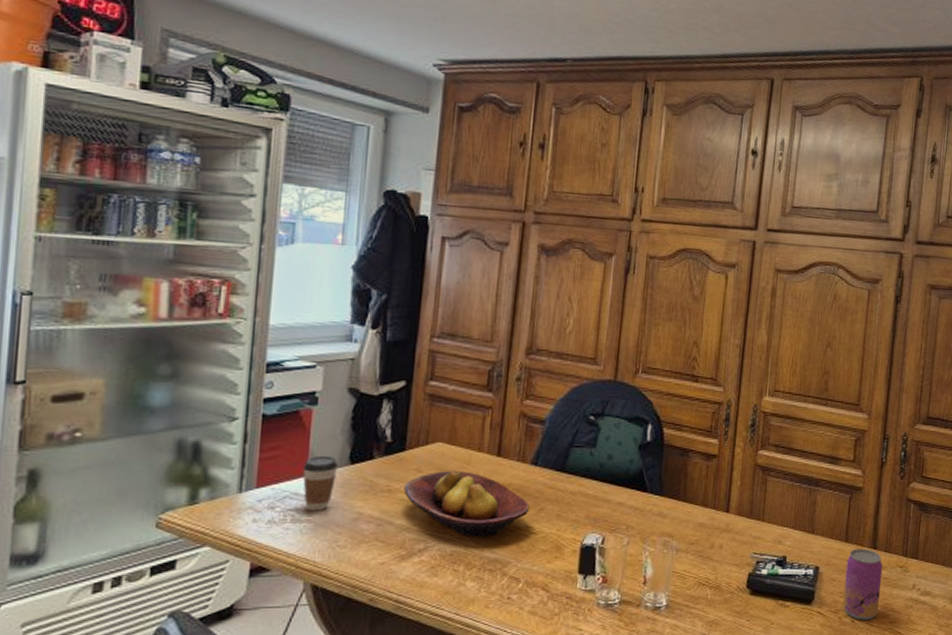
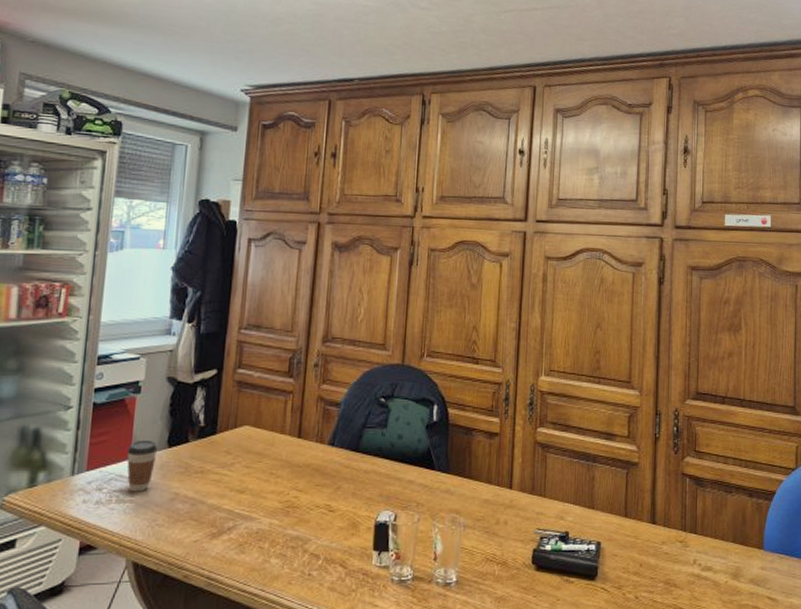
fruit bowl: present [404,470,530,537] -> none [215,451,328,515]
beverage can: present [842,549,883,621] -> none [626,523,663,597]

